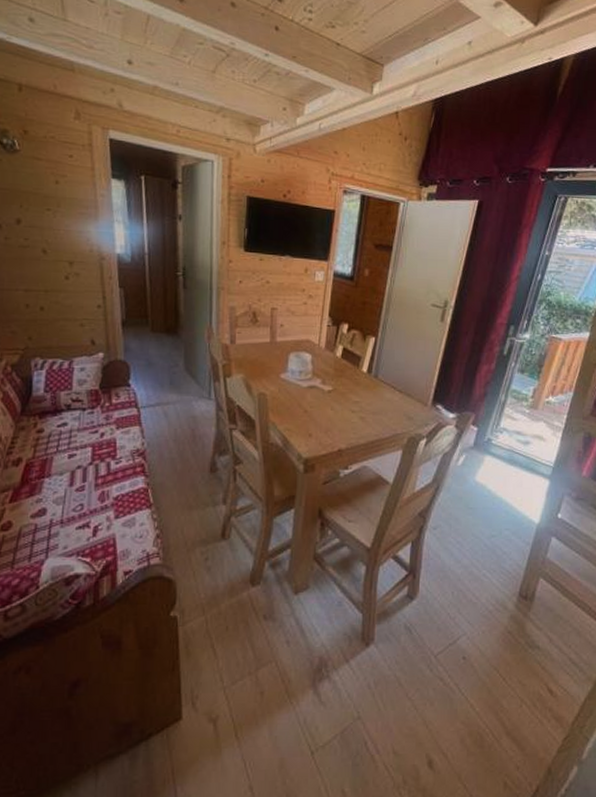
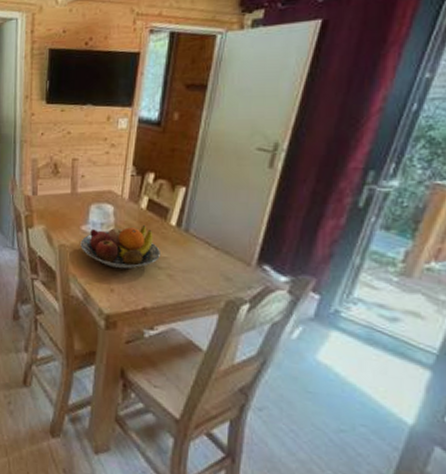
fruit bowl: none [280,371,353,414] -> present [80,224,160,269]

